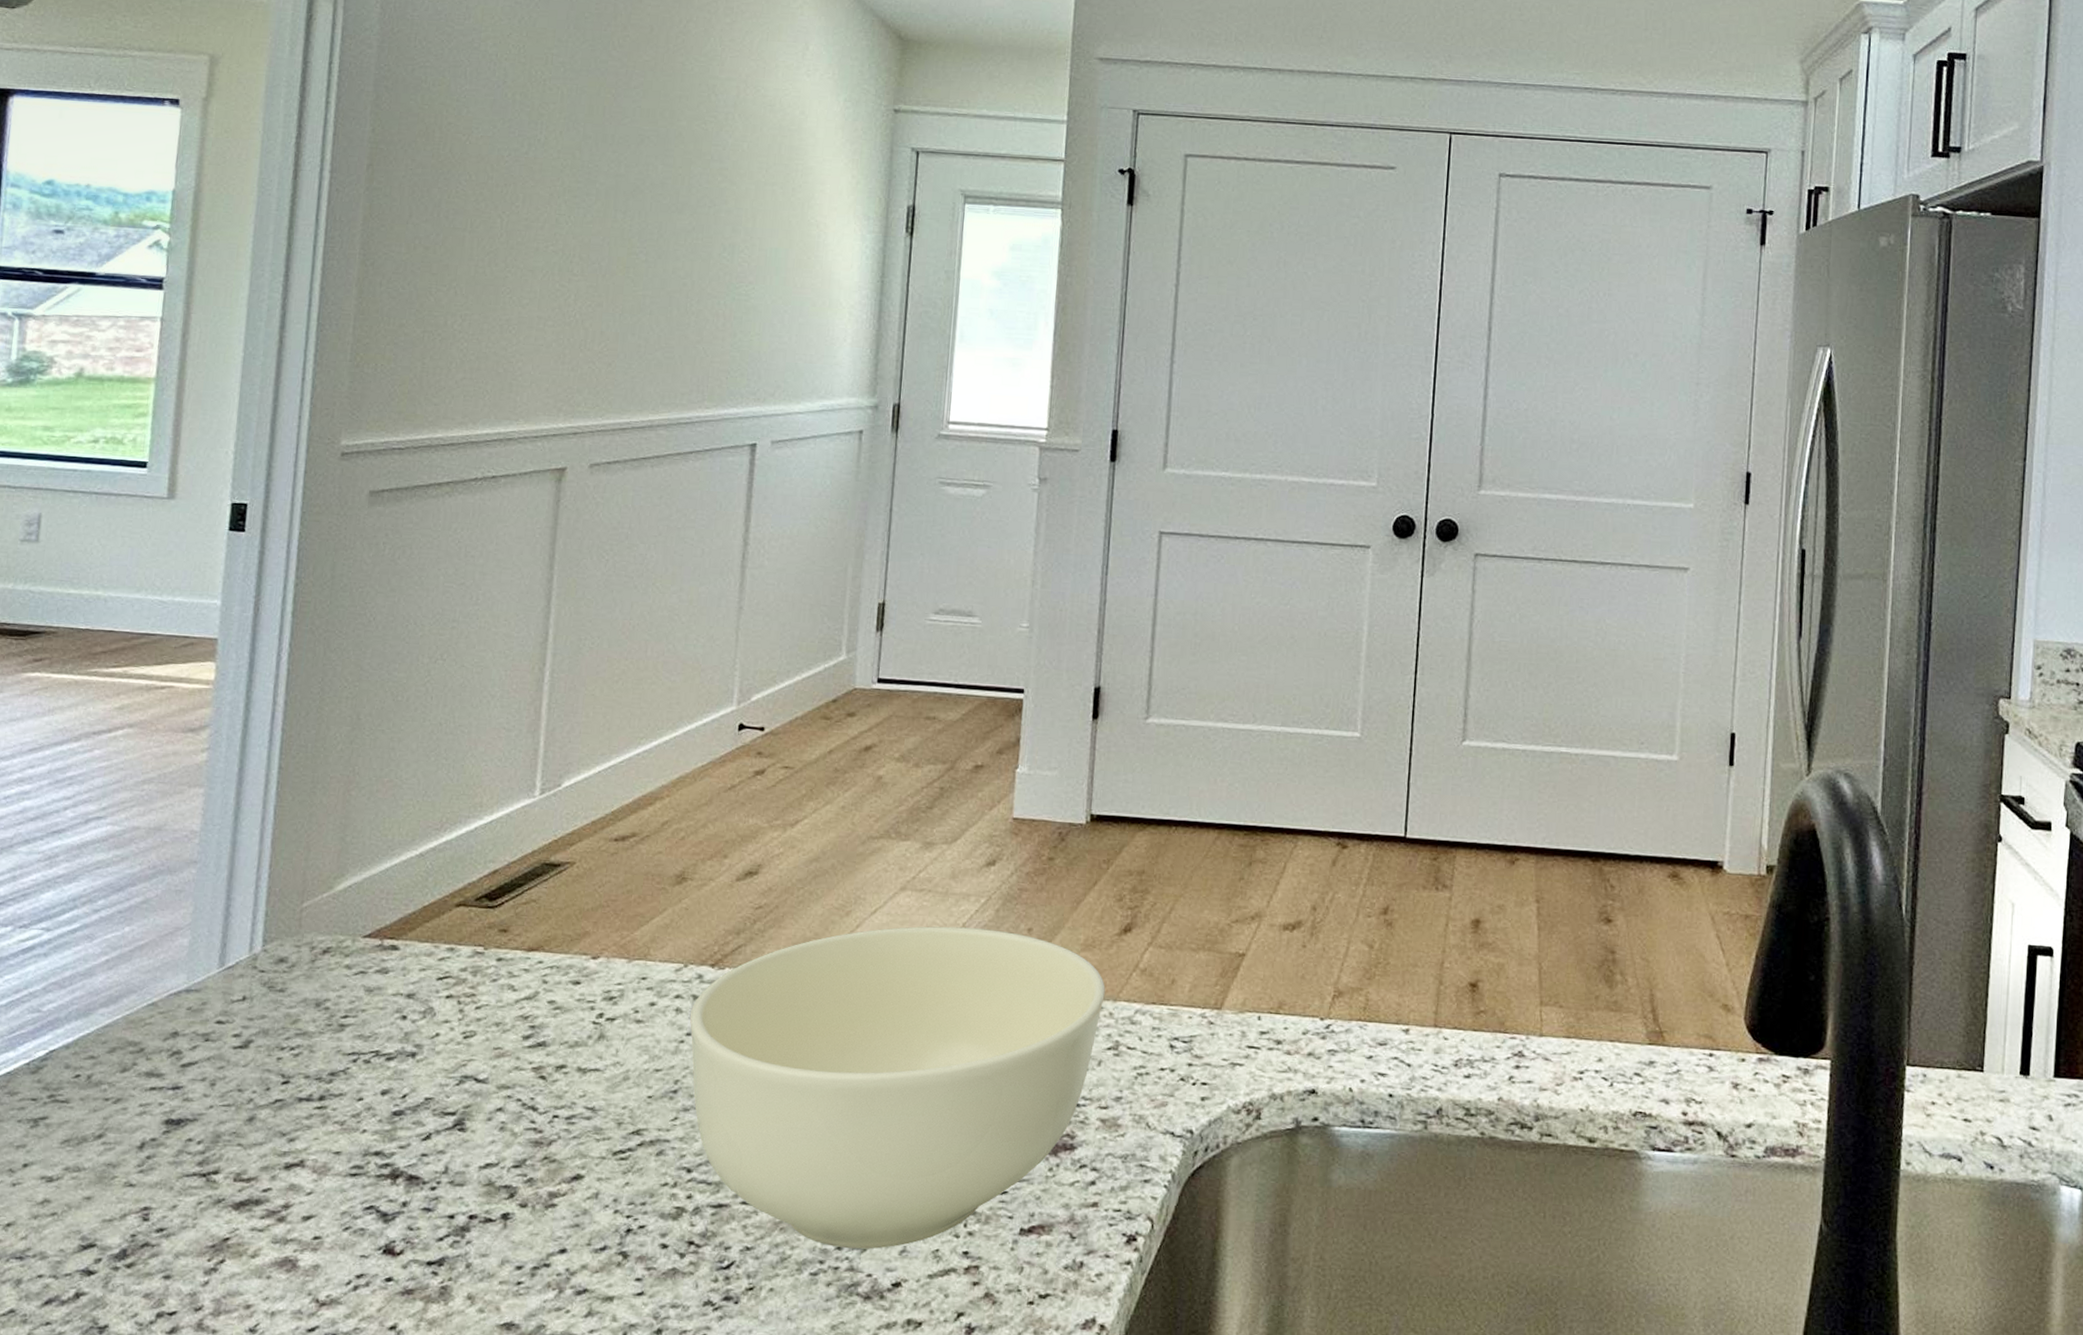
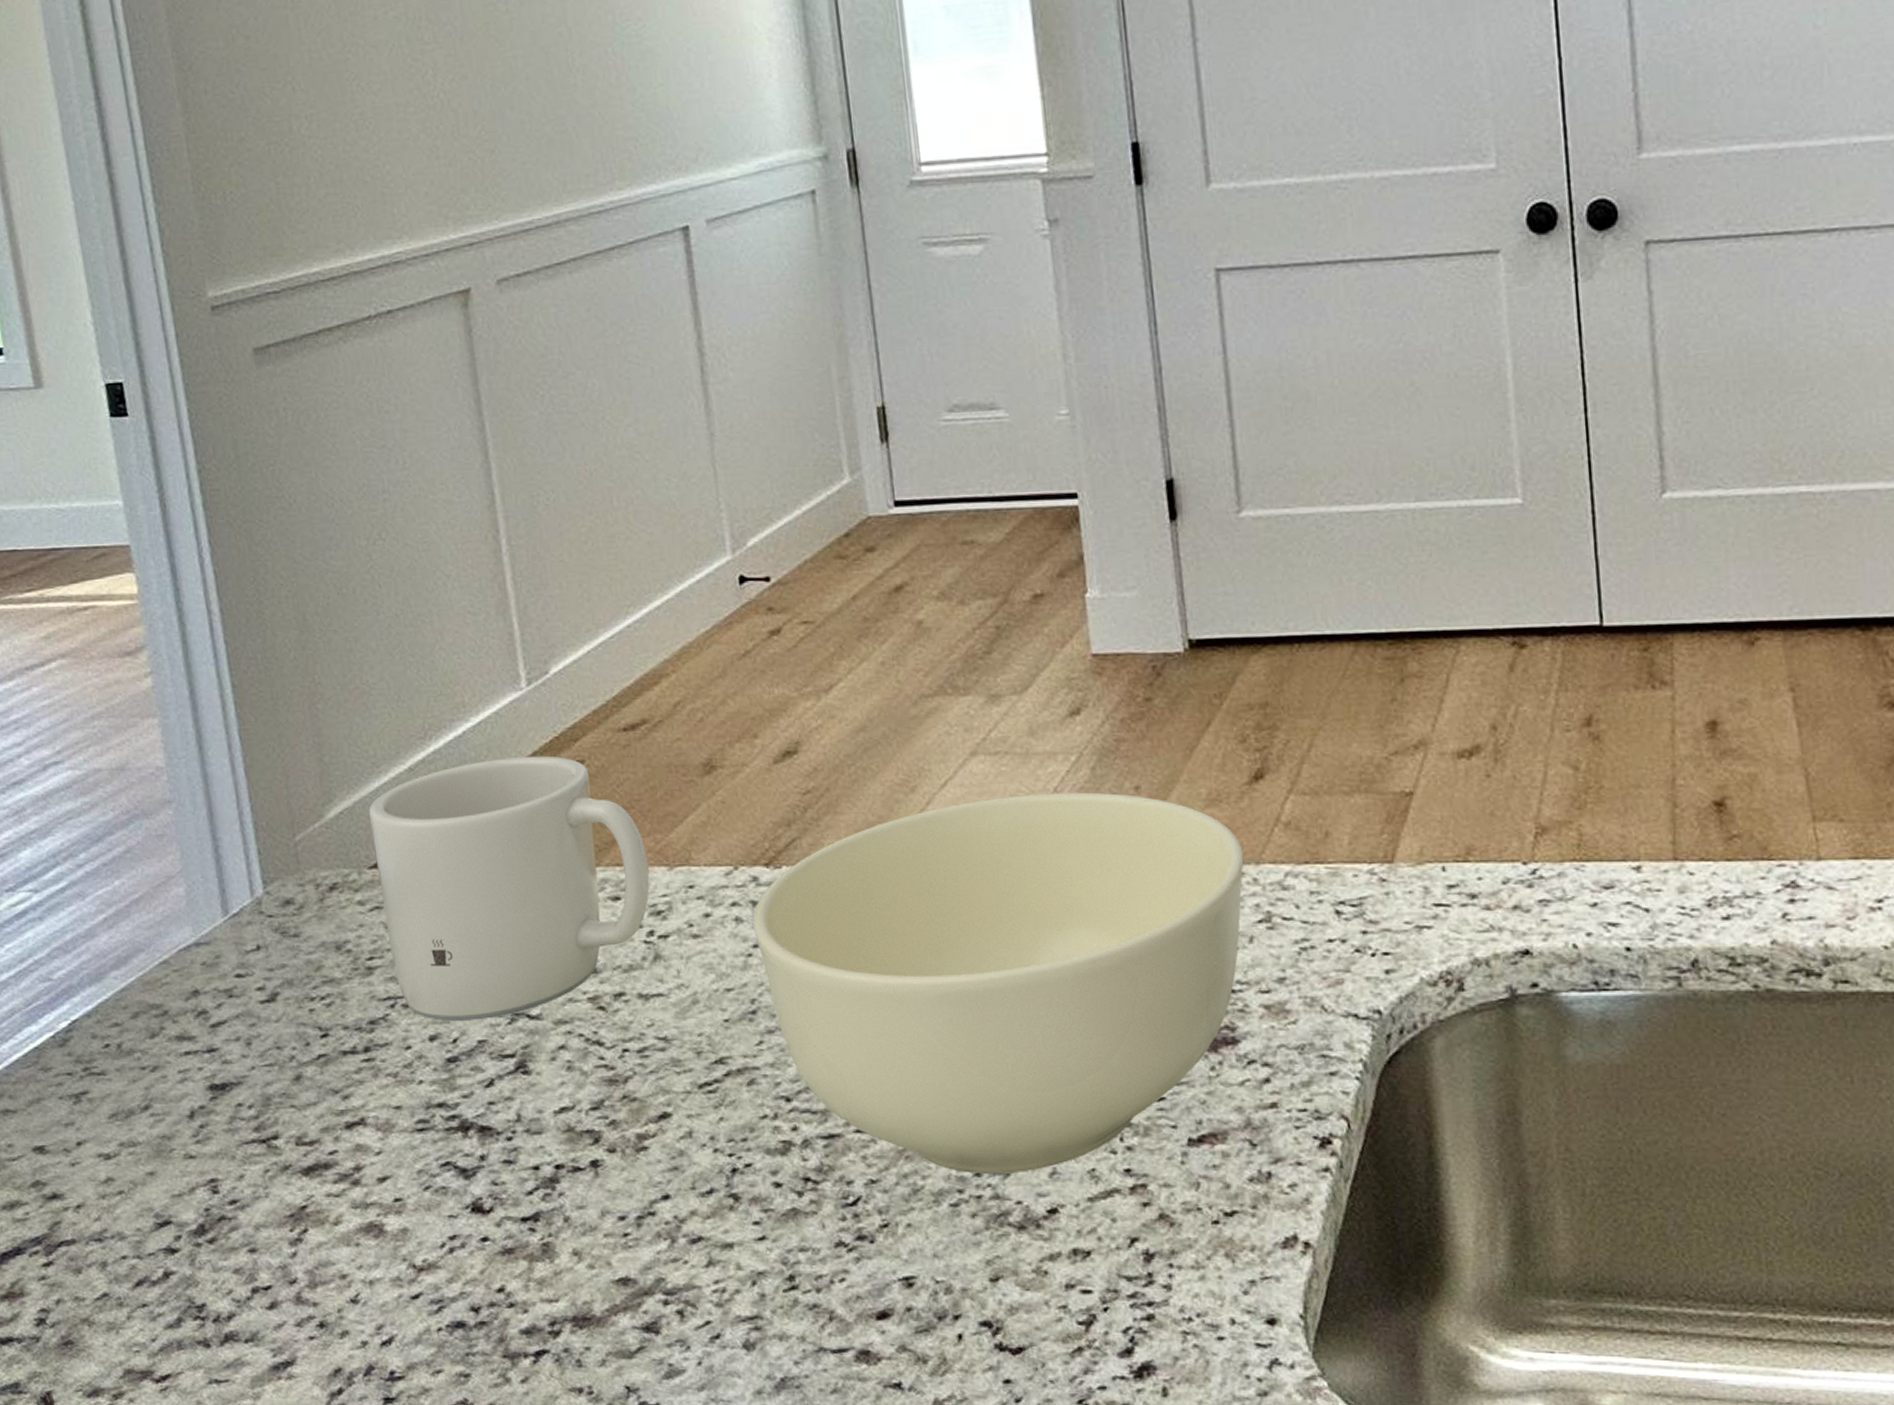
mug: none [364,853,612,1080] -> present [369,755,650,1022]

